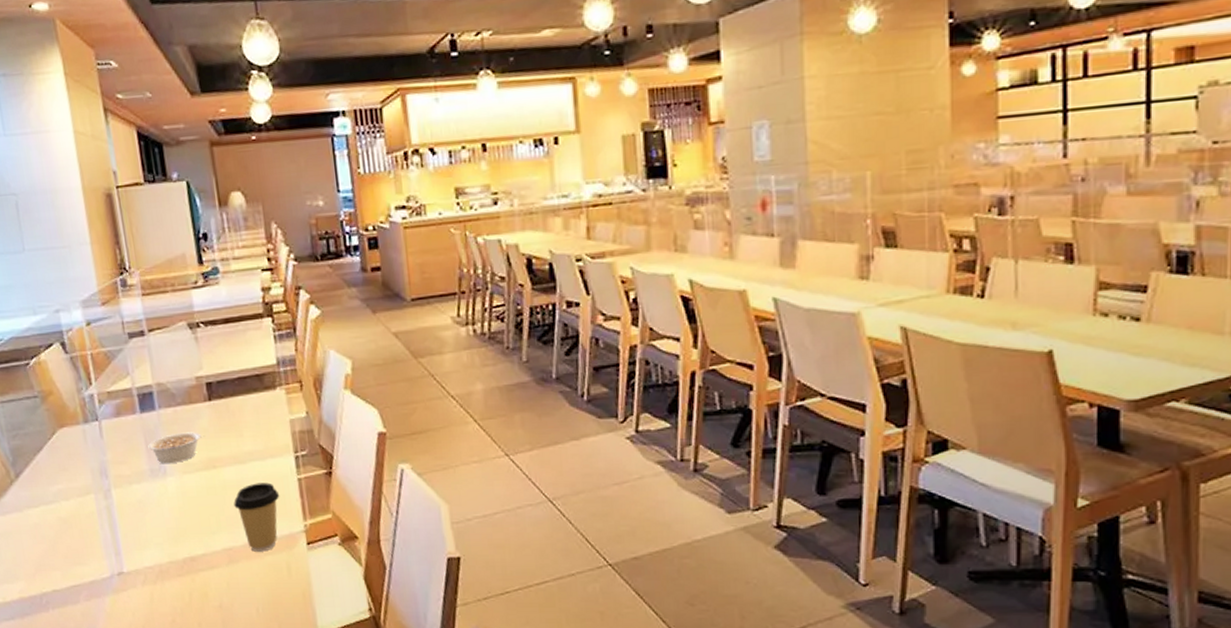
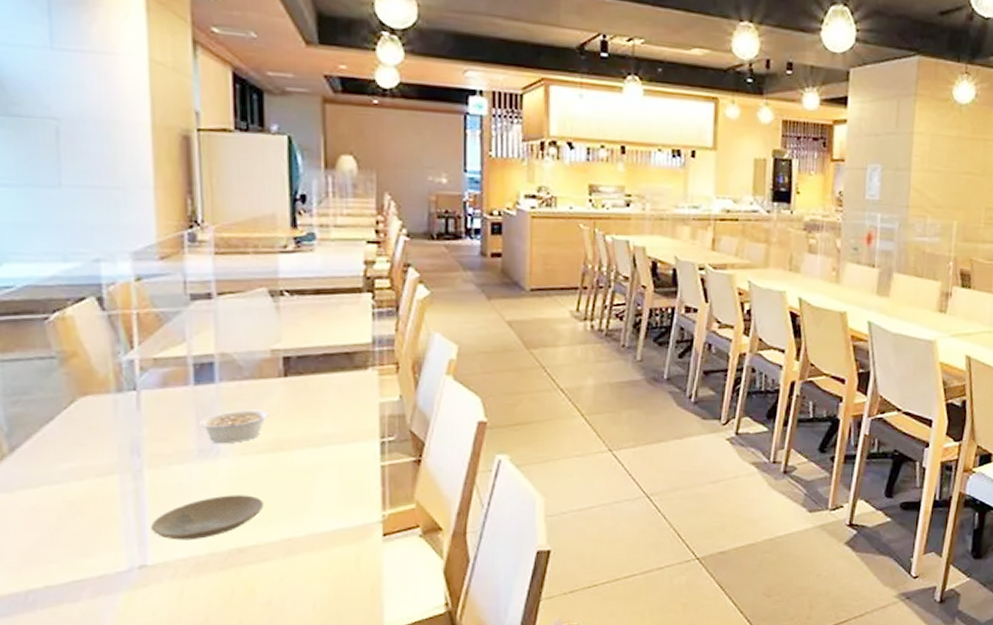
plate: none [122,509,207,551] -> present [150,495,264,540]
coffee cup: present [234,482,280,552] -> none [300,468,357,543]

